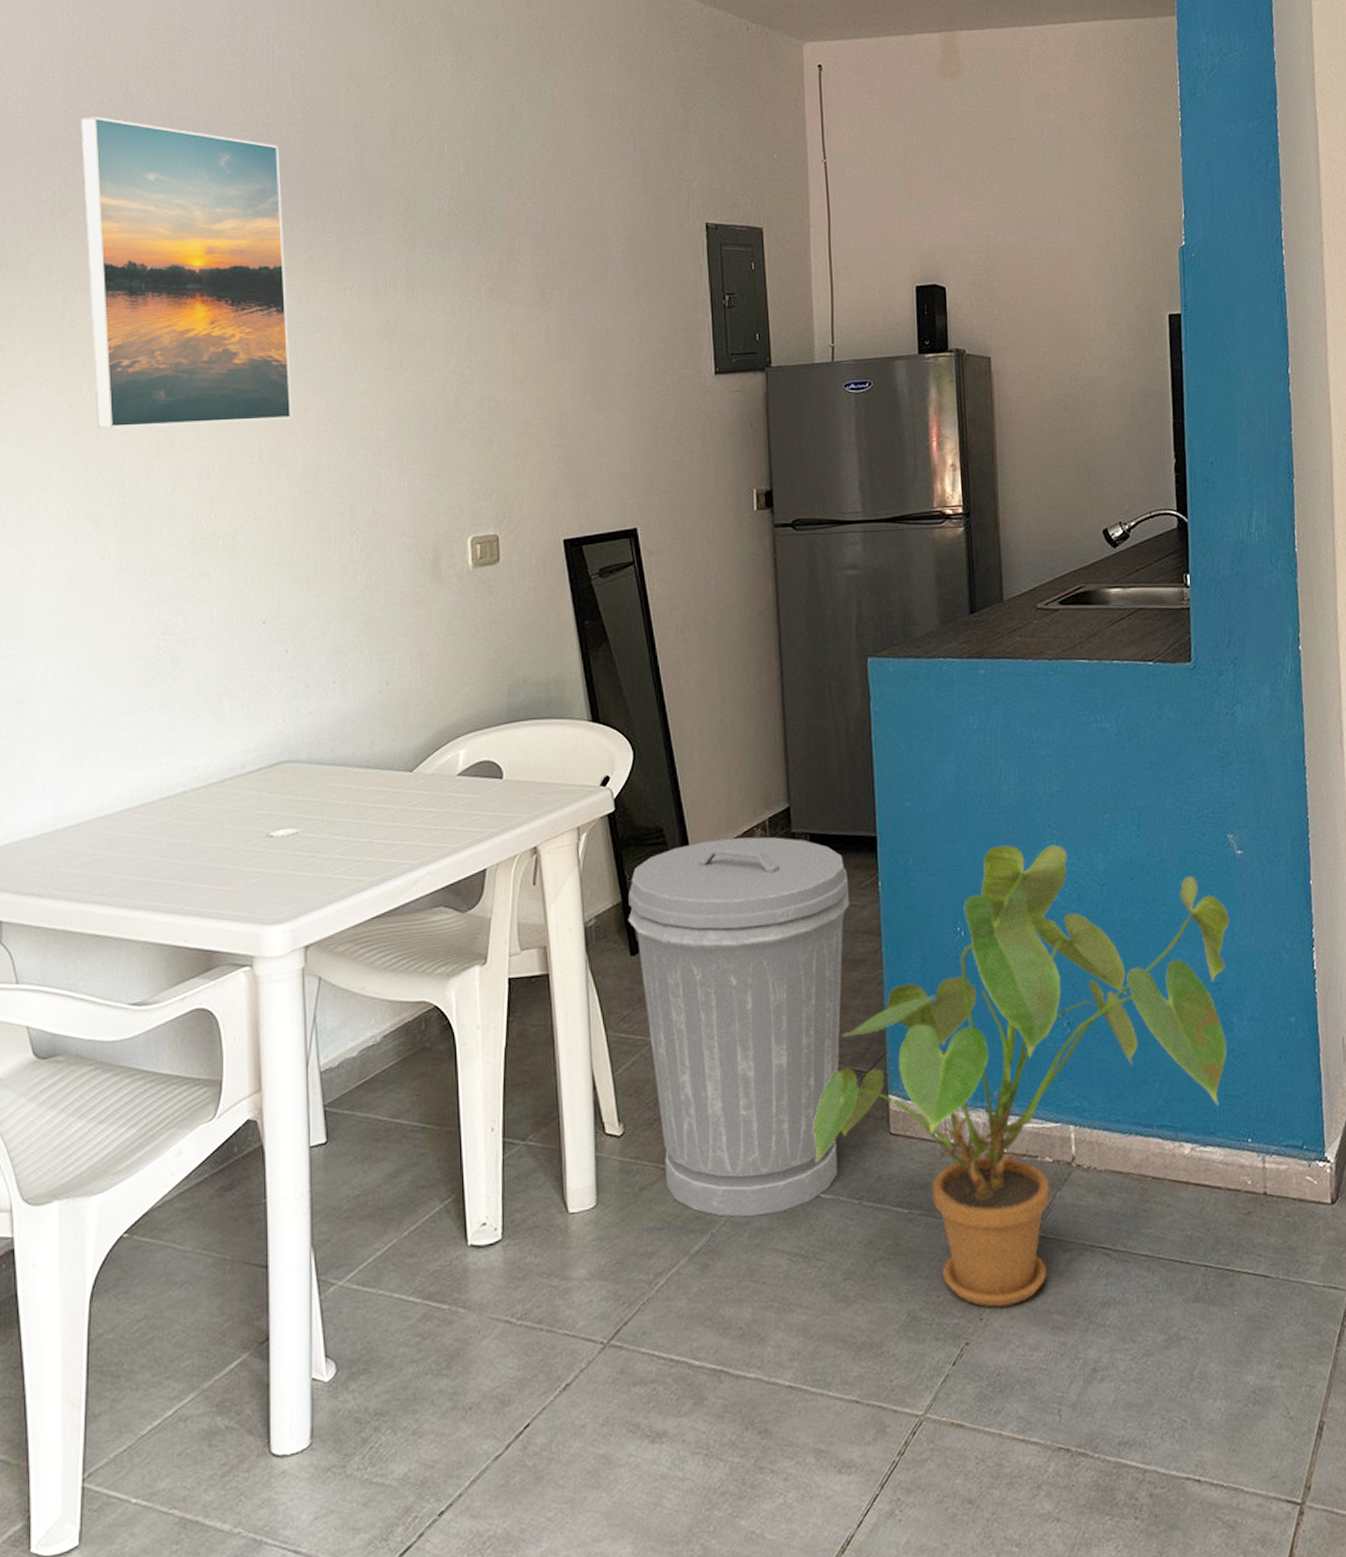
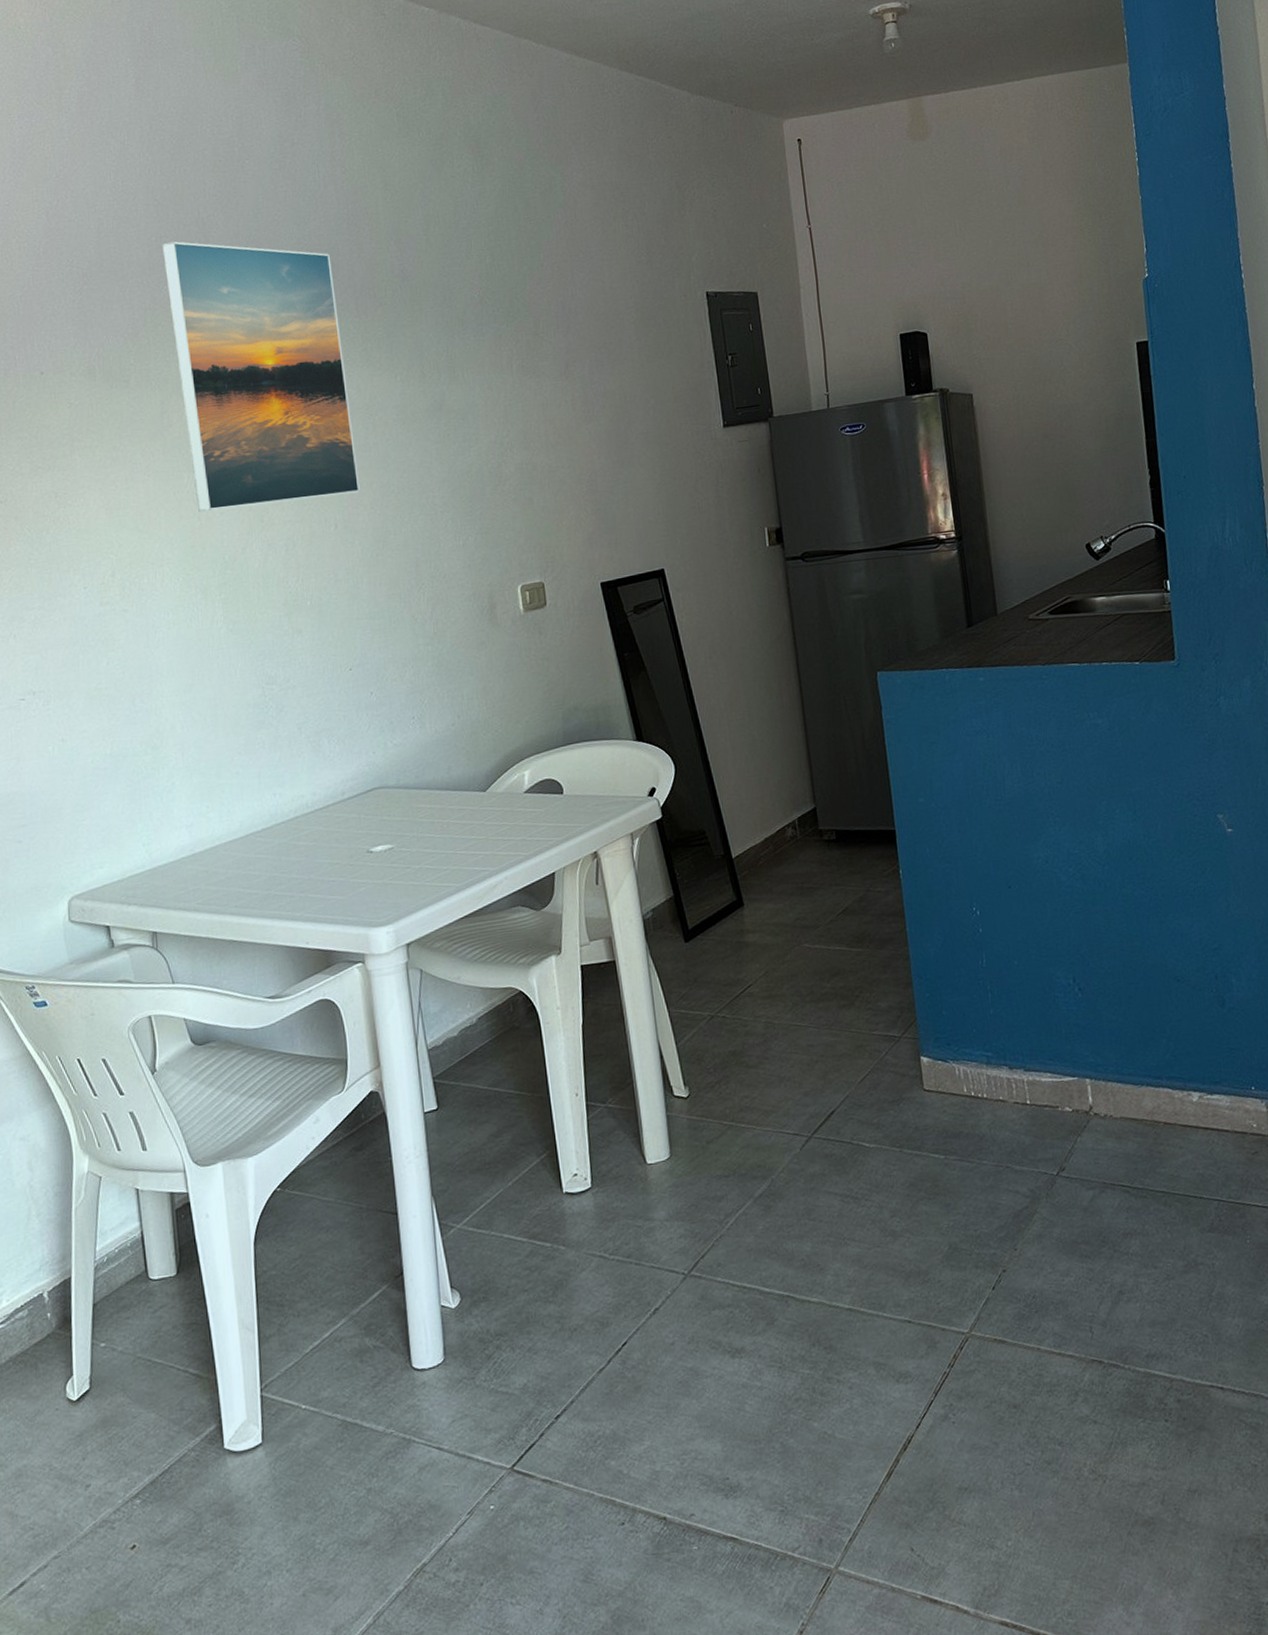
trash can: present [628,837,850,1217] -> none [679,834,880,1165]
house plant: present [813,844,1230,1308] -> none [855,830,1228,1239]

